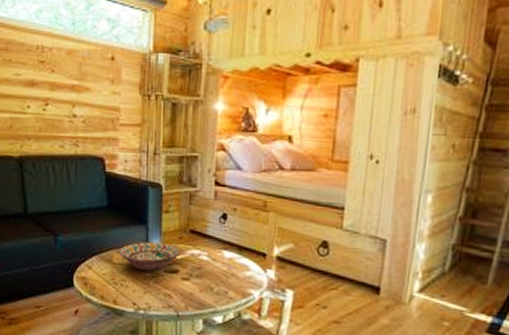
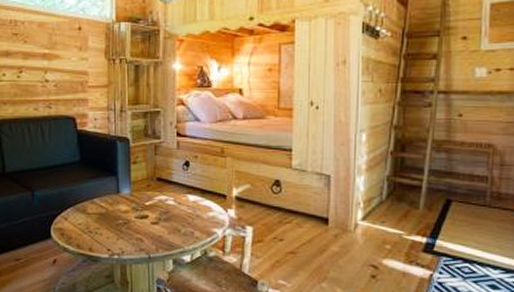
decorative bowl: present [119,241,180,271] -> none [92,191,148,218]

